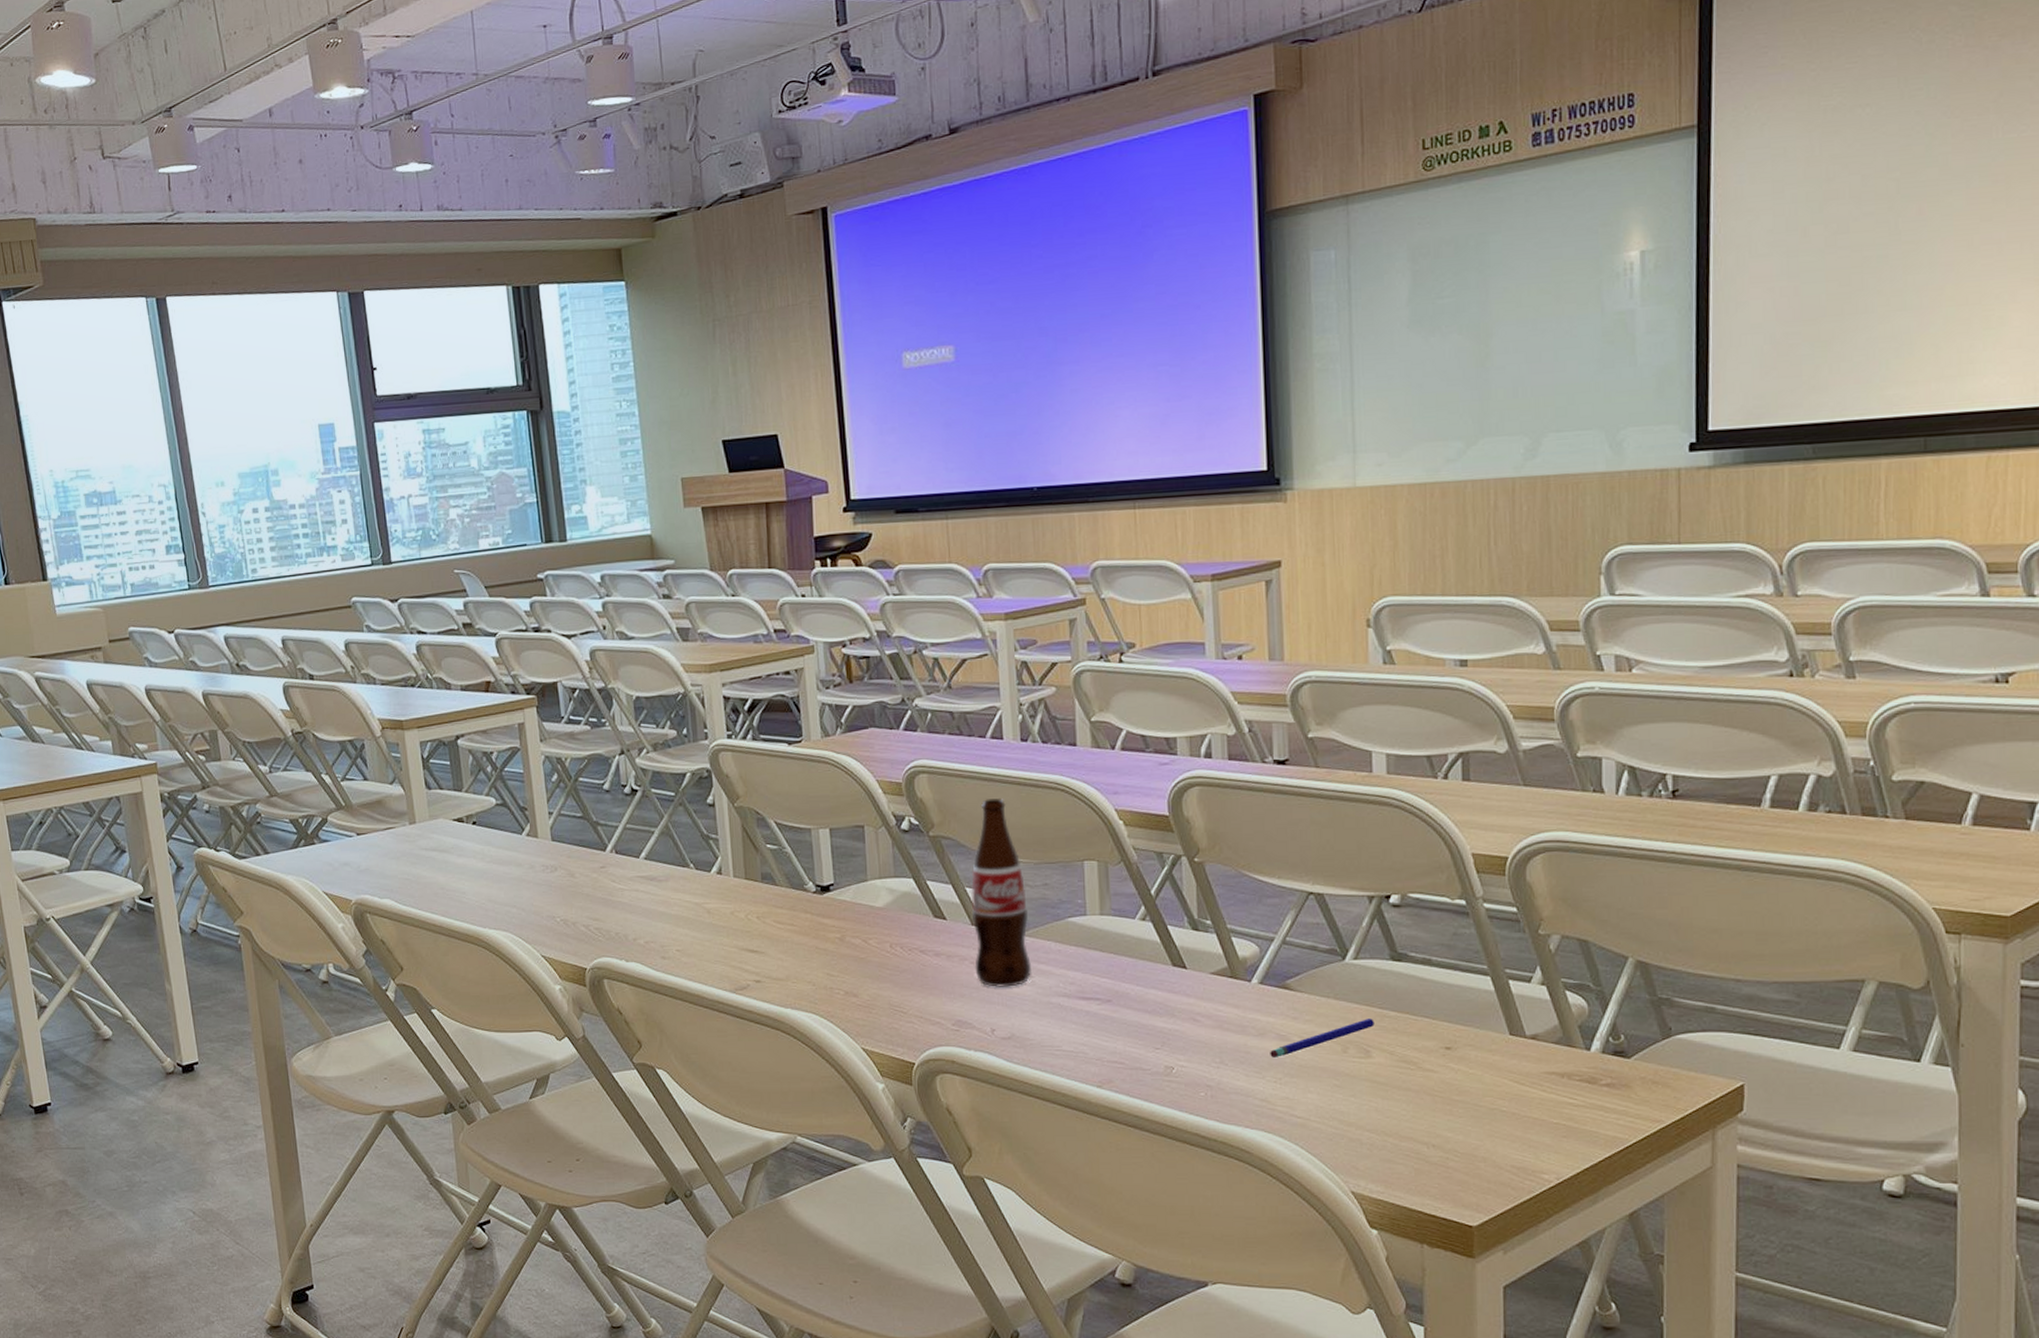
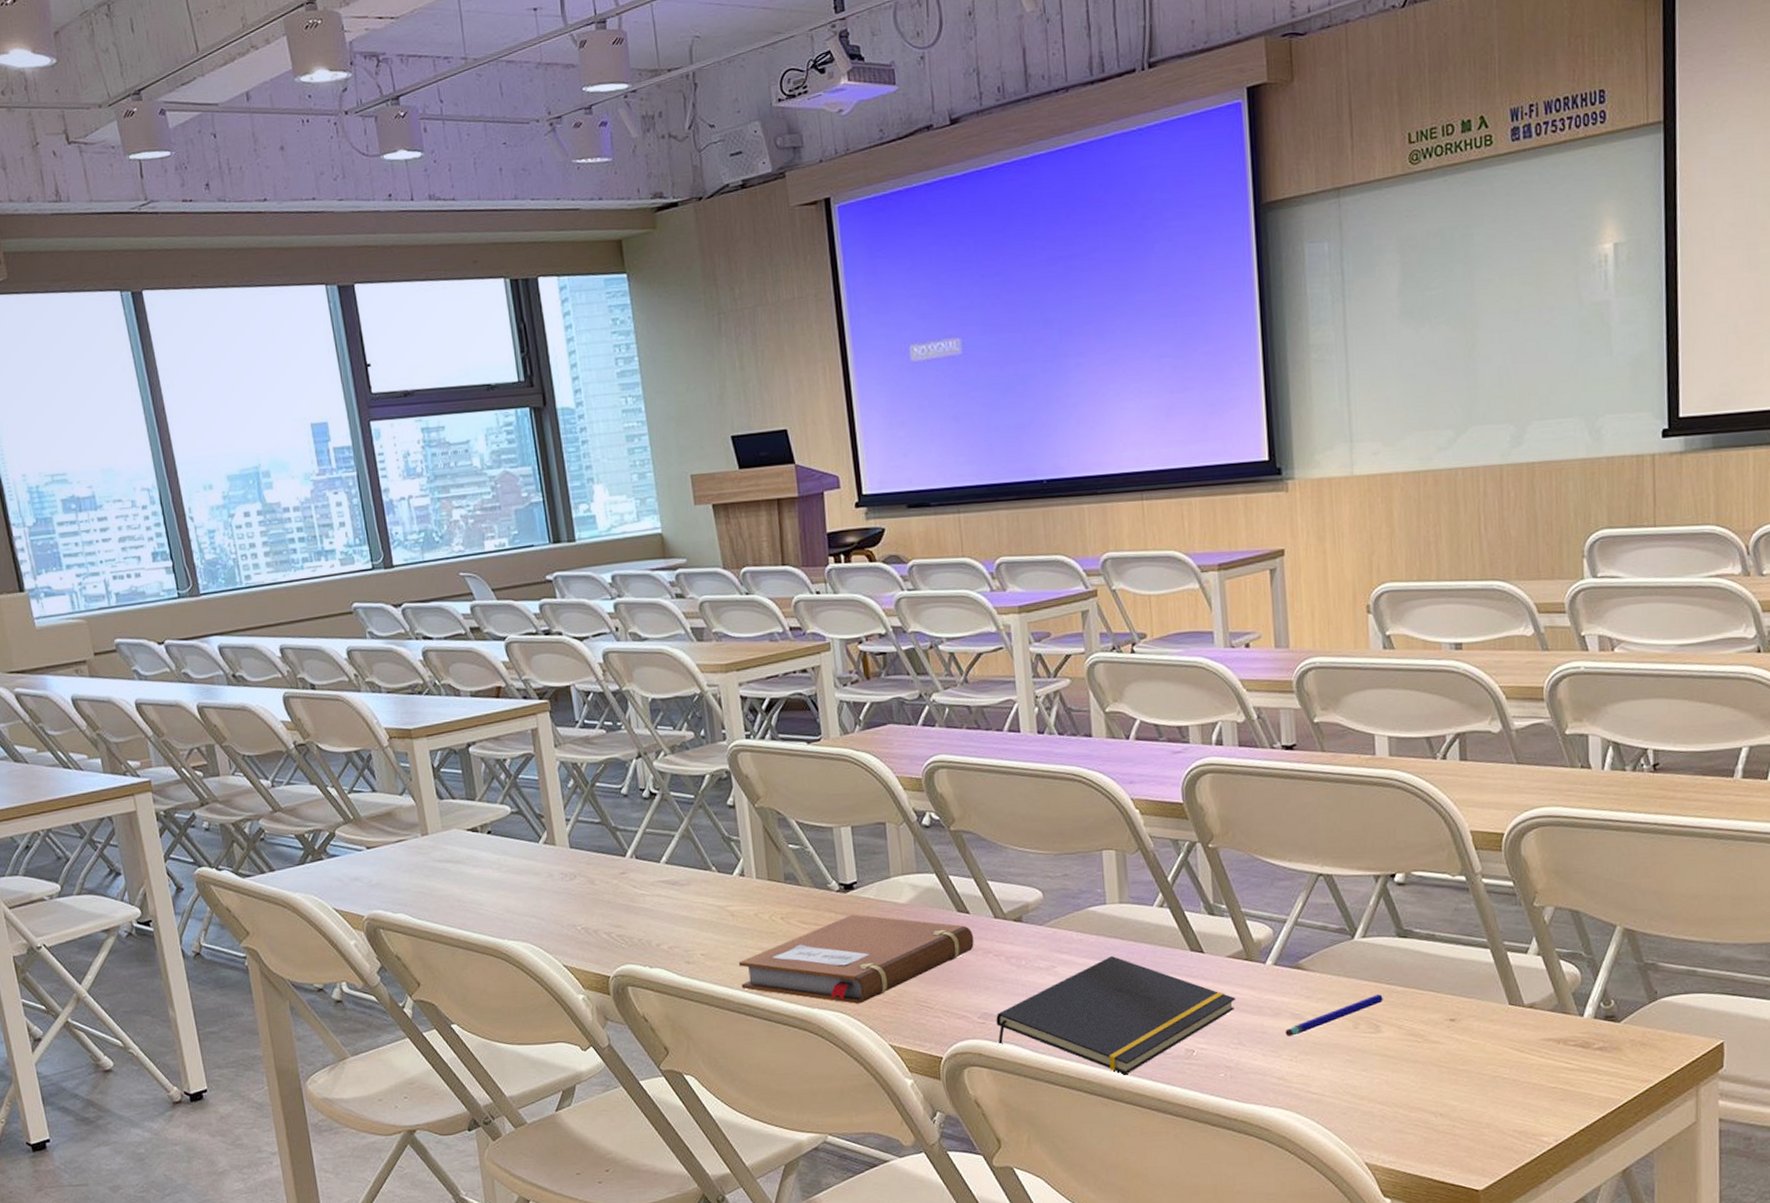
notebook: none [714,916,950,1006] -> present [739,914,974,1004]
notepad: none [970,968,1218,1089] -> present [996,956,1235,1075]
bottle: present [971,798,1031,987] -> none [993,791,1054,979]

